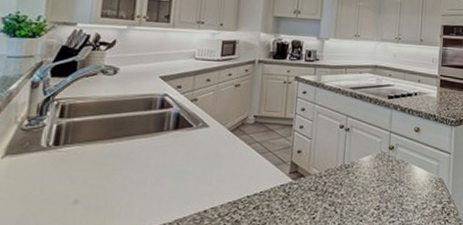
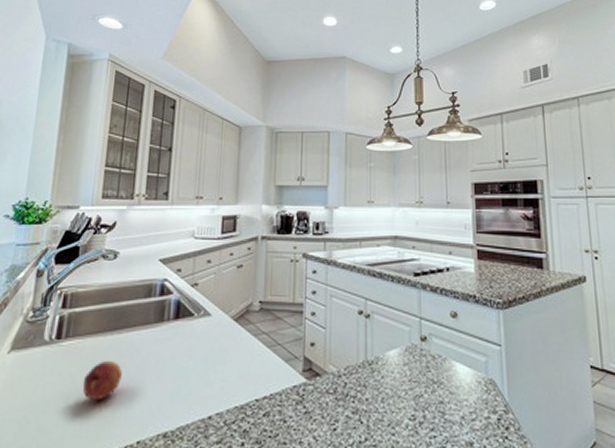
fruit: none [82,164,122,199] -> present [82,360,122,401]

